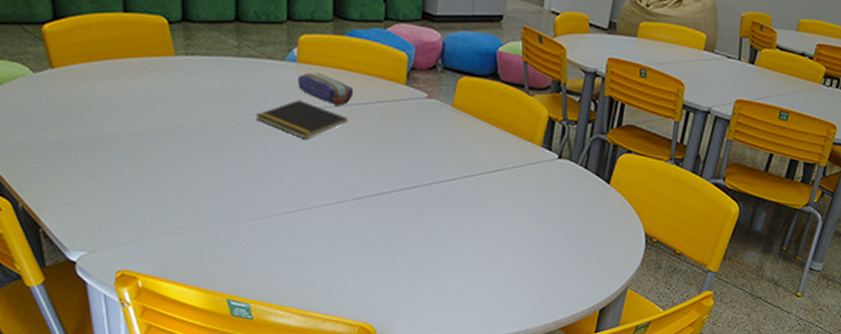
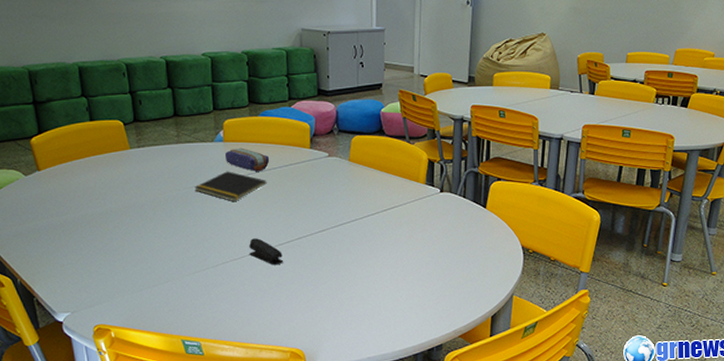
stapler: none [319,187,361,223] -> present [249,238,284,265]

